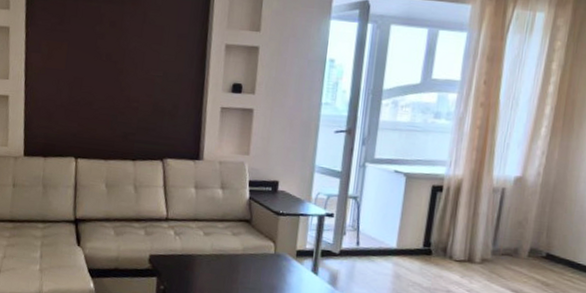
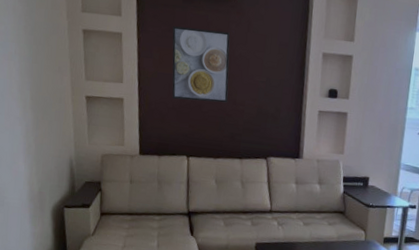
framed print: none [60,19,124,100] -> present [172,26,230,103]

